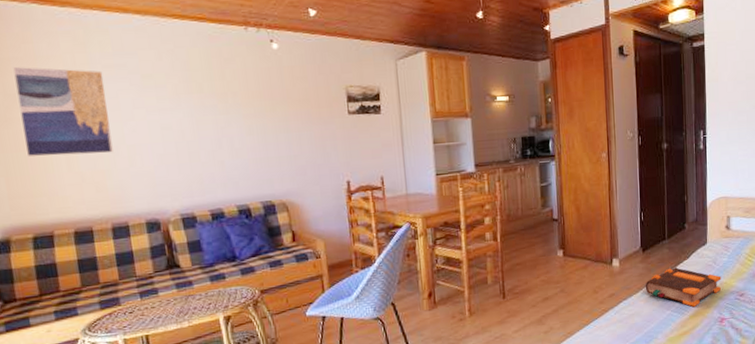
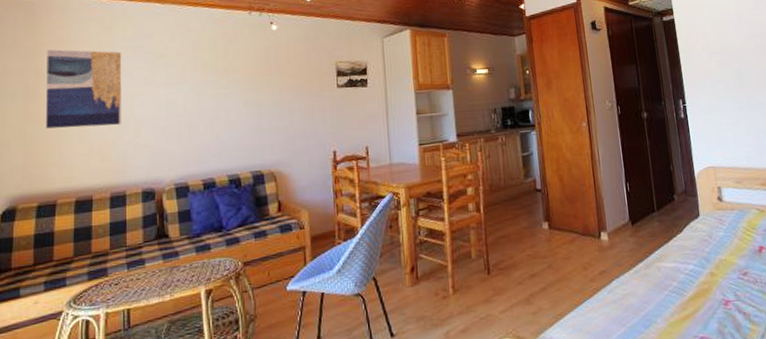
bible: present [645,267,721,307] -> none [637,242,721,287]

